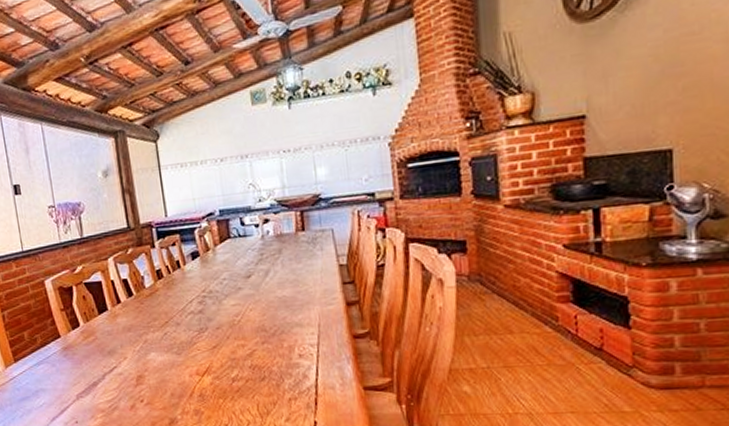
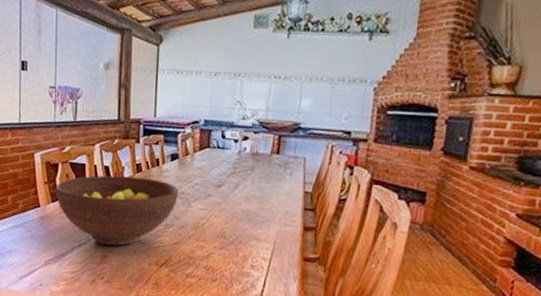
fruit bowl: none [73,283,208,364] -> present [55,175,179,246]

